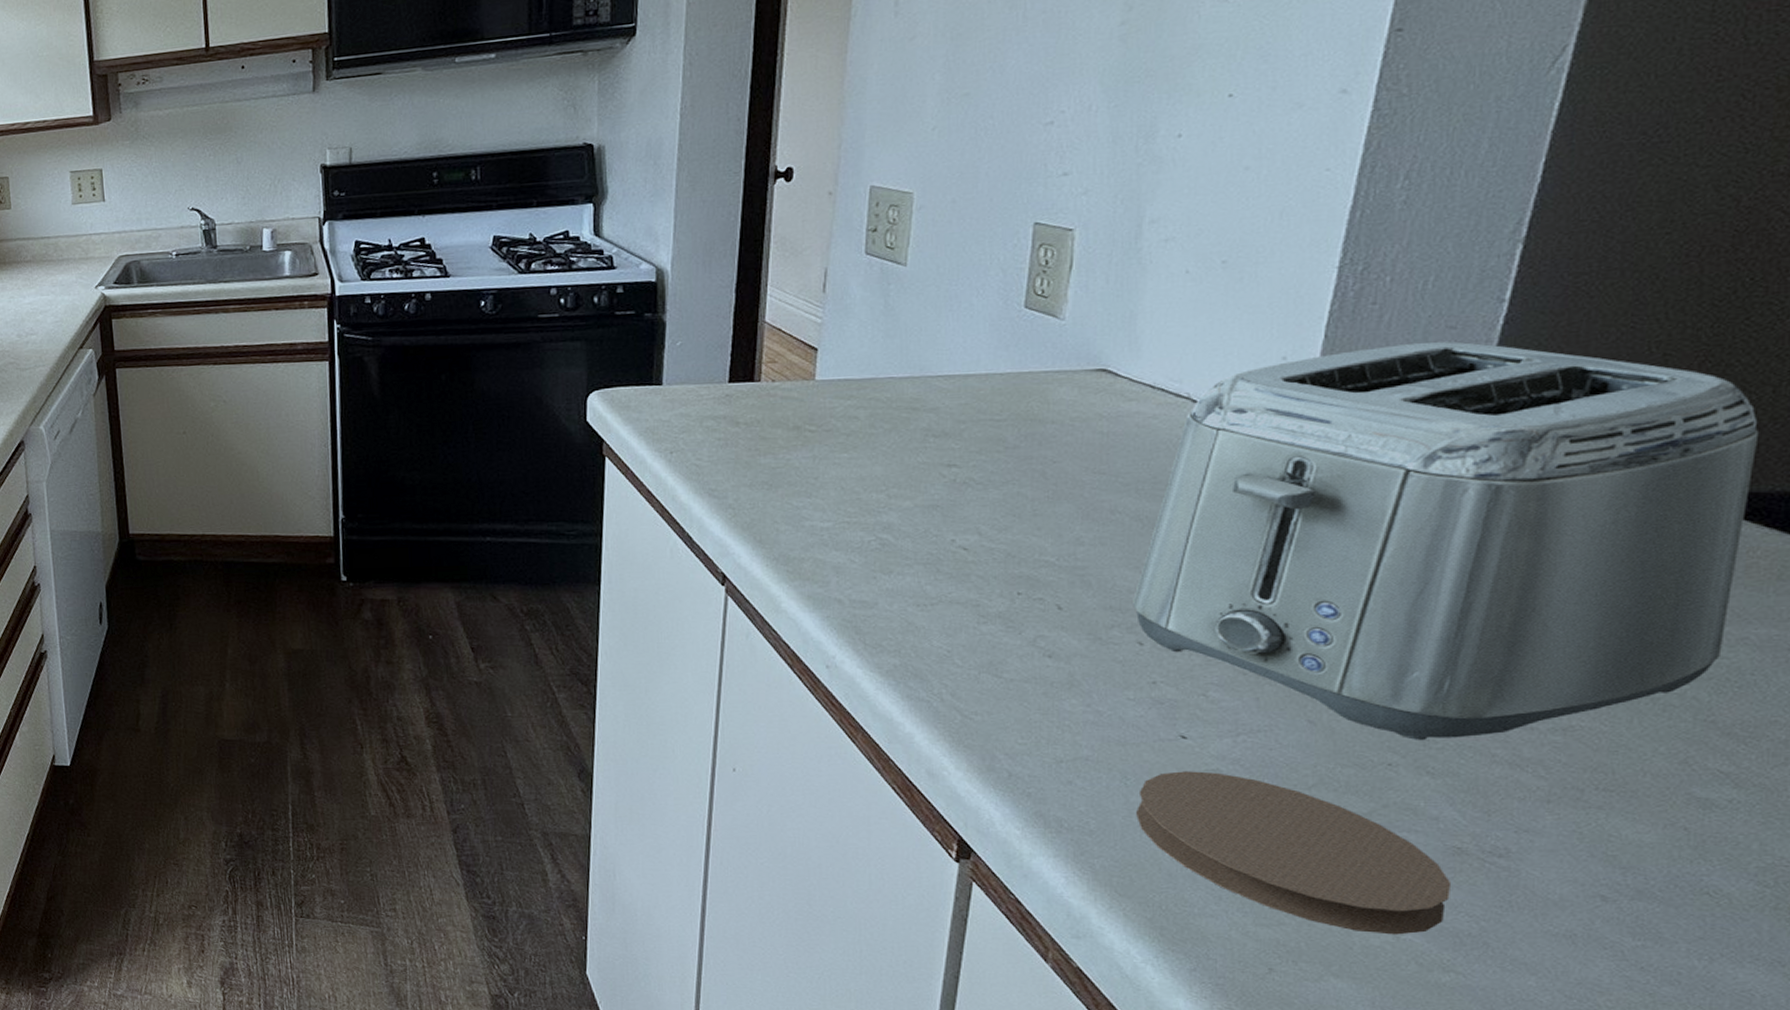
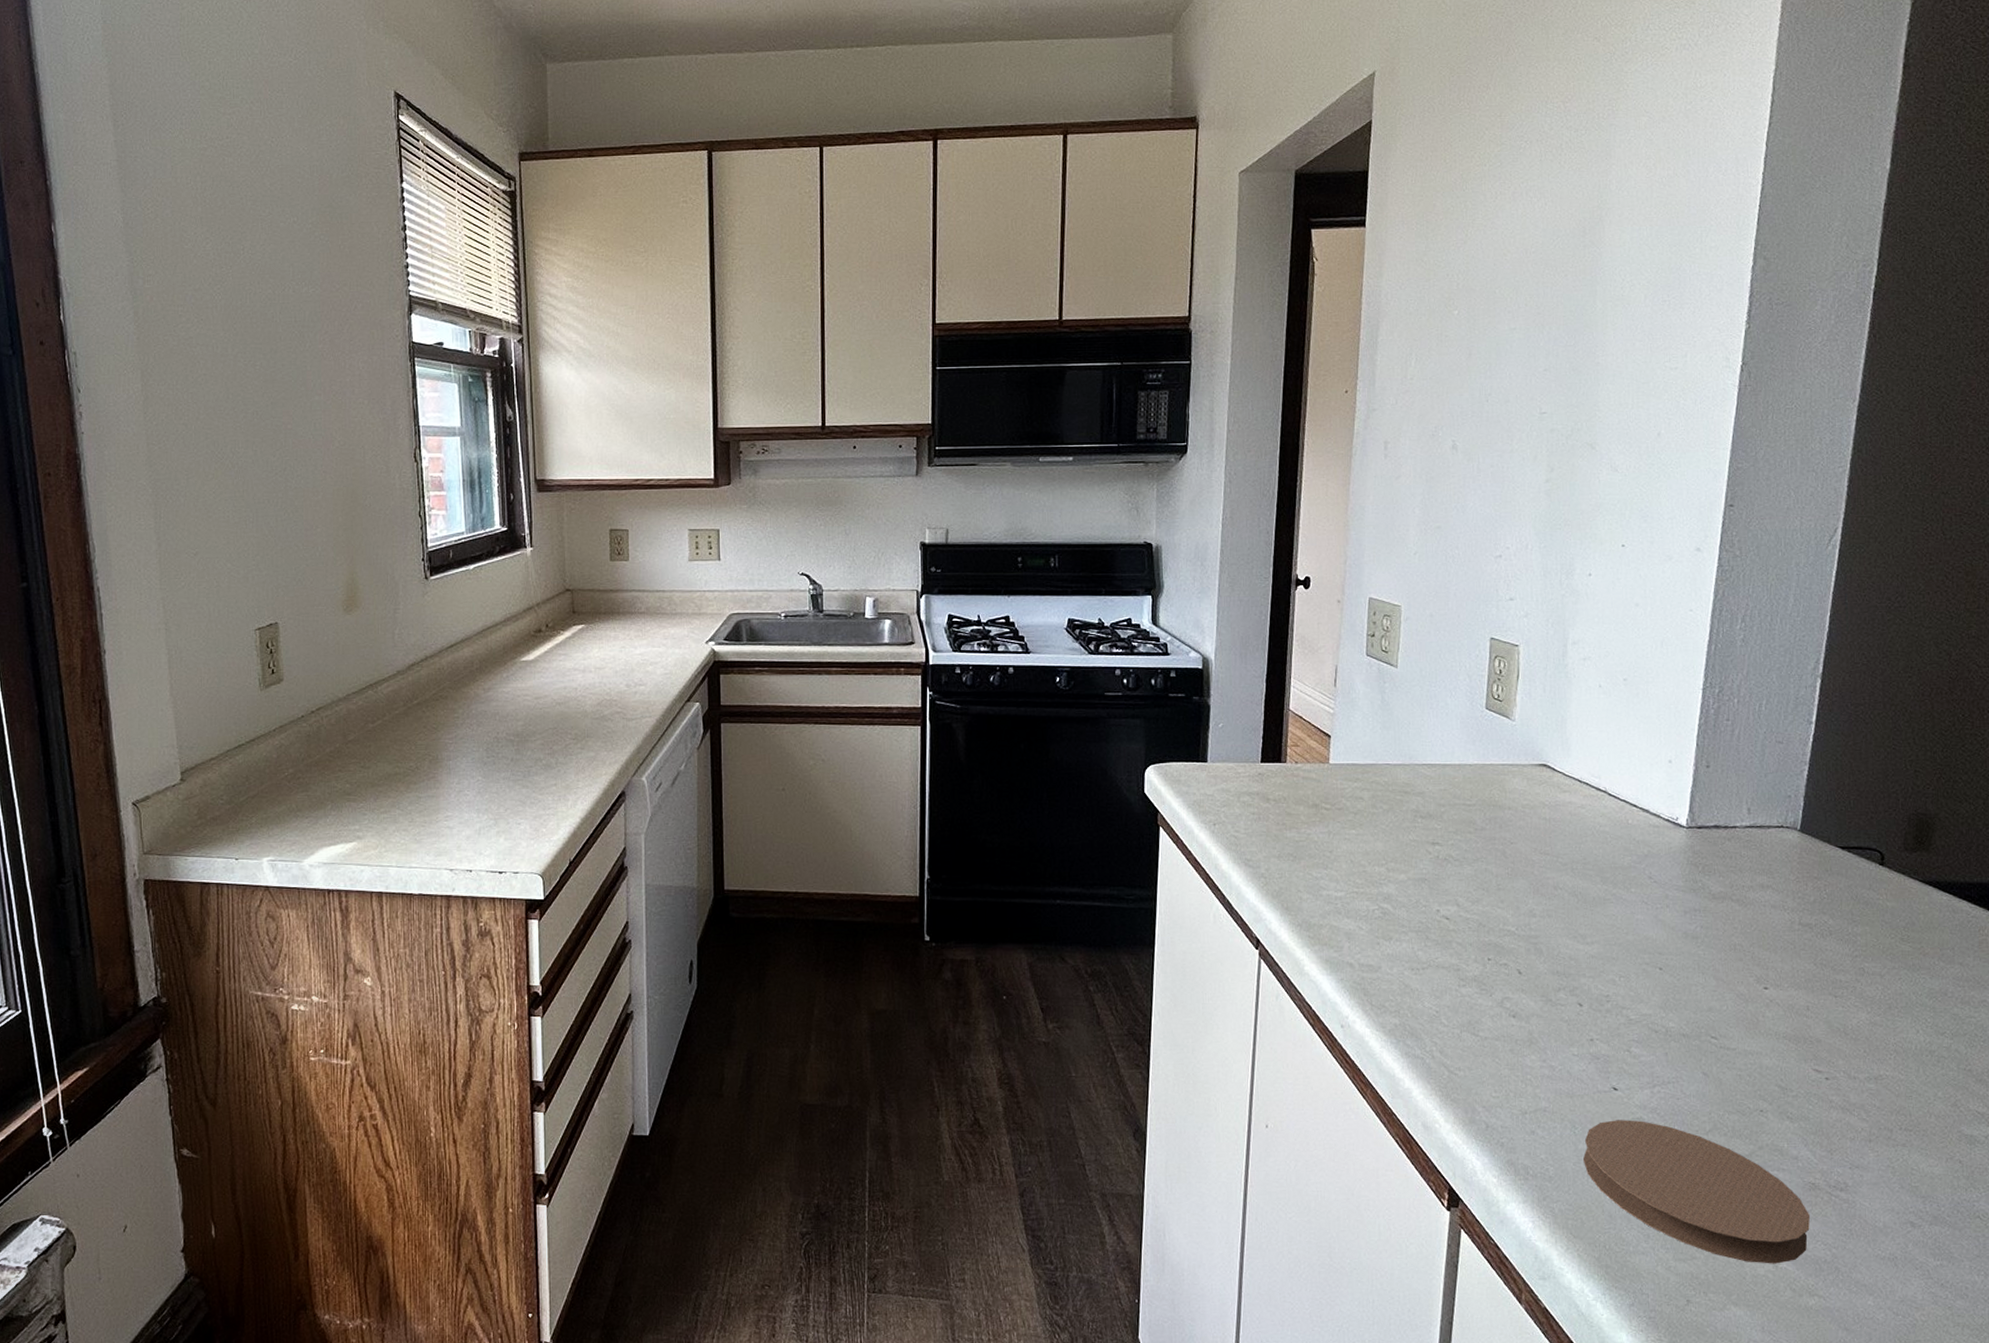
toaster: present [1133,341,1760,740] -> none [1573,753,1978,1089]

